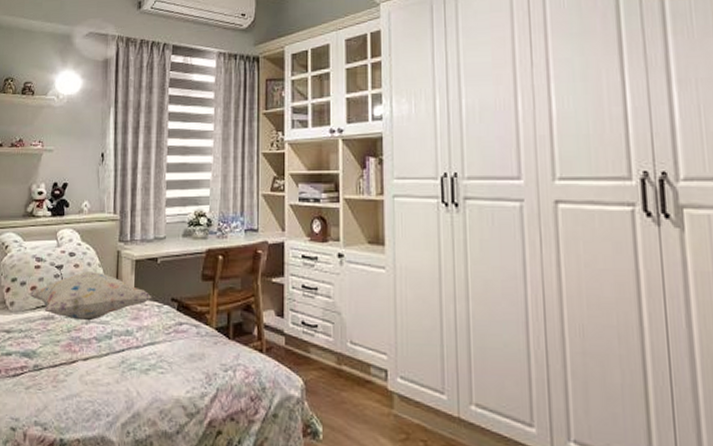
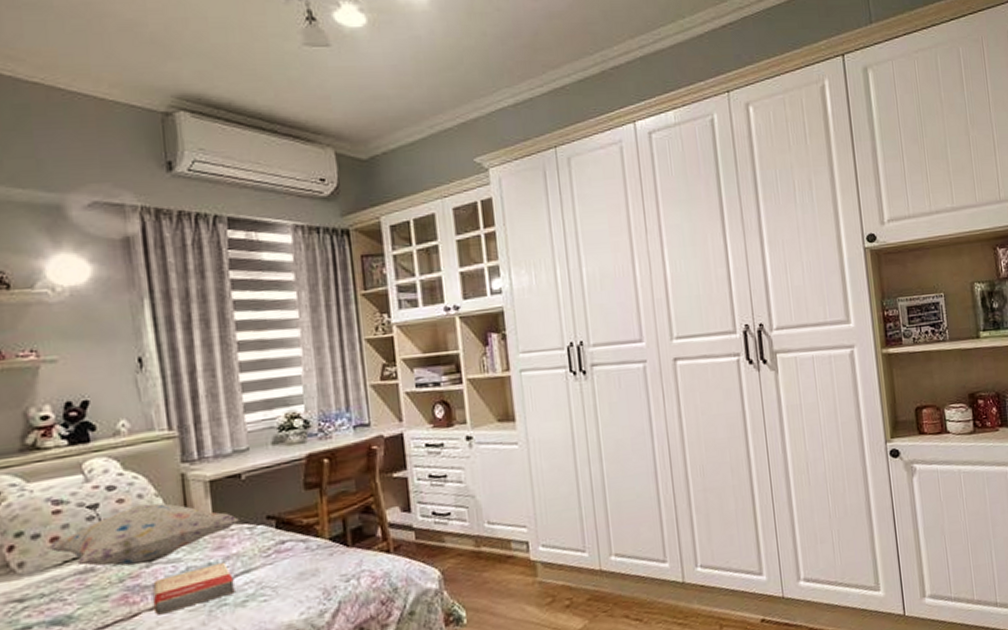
book: none [86,331,142,366] -> present [152,561,235,615]

